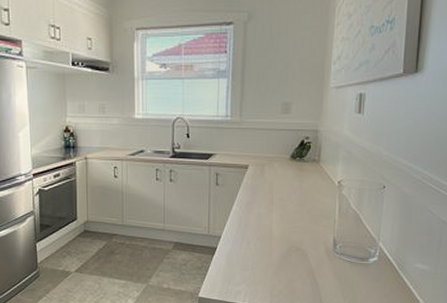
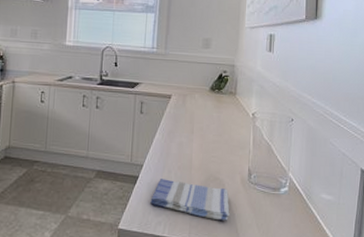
dish towel: none [230,250,313,290] -> present [150,179,230,221]

